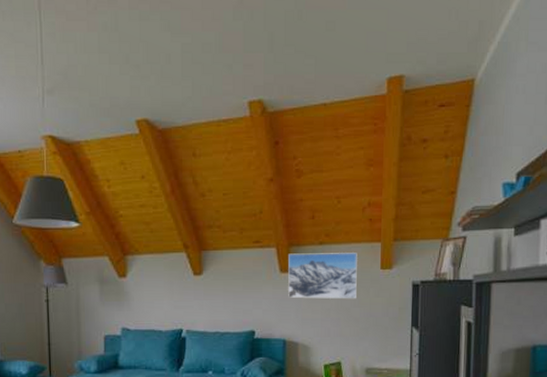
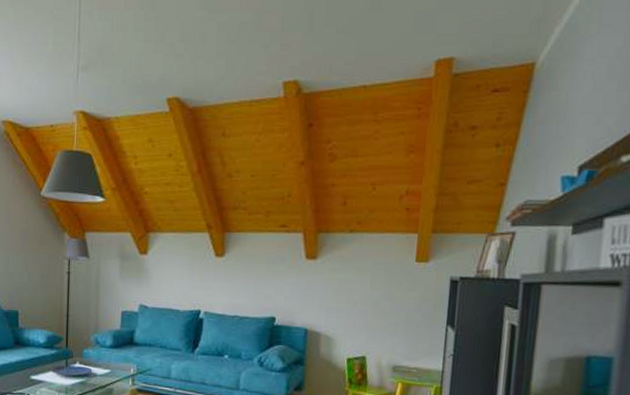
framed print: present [288,253,357,299] -> none [313,240,391,292]

